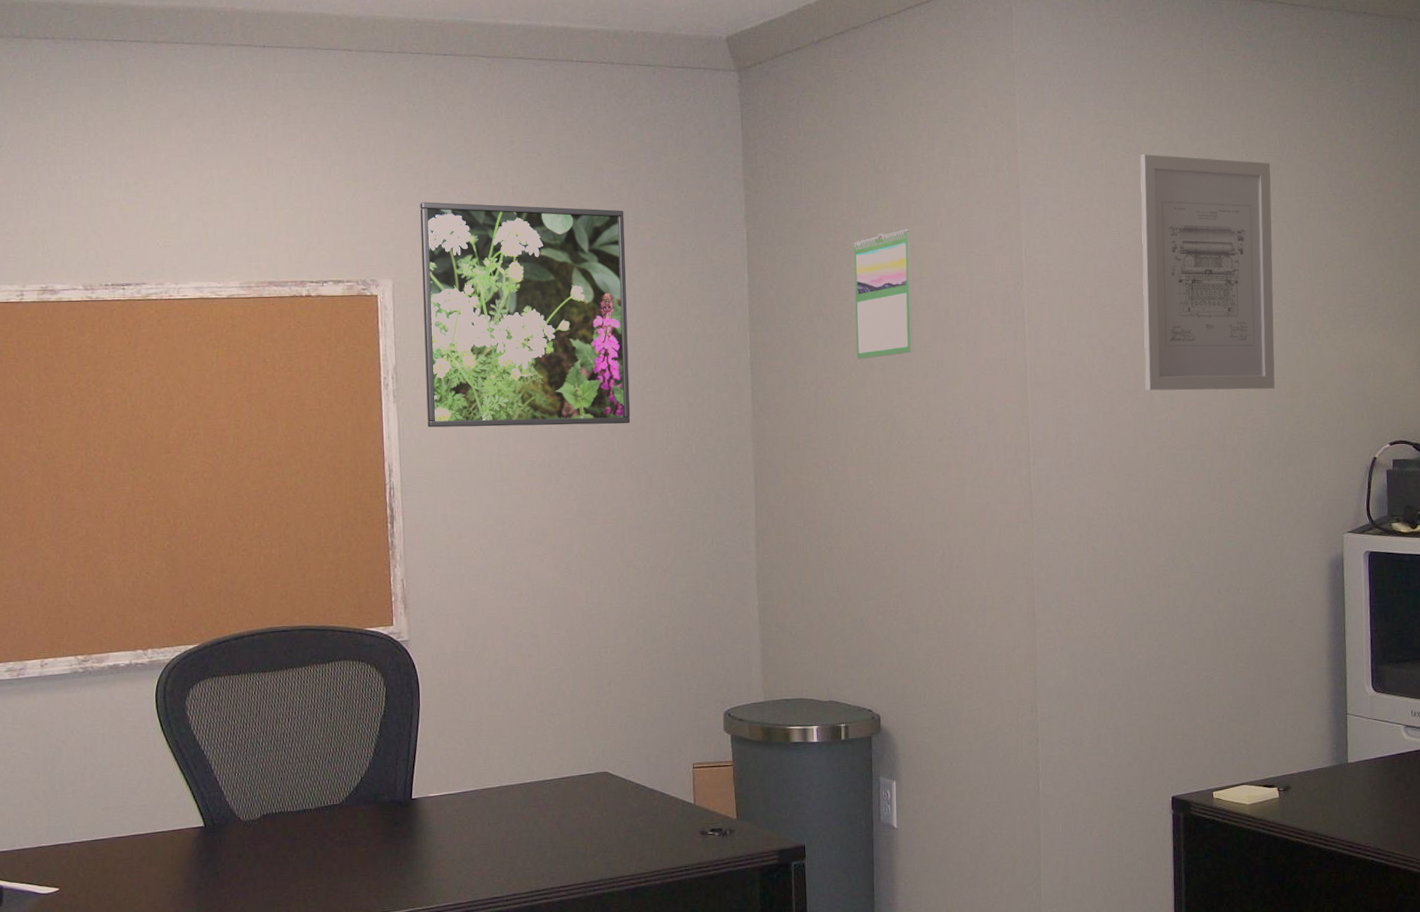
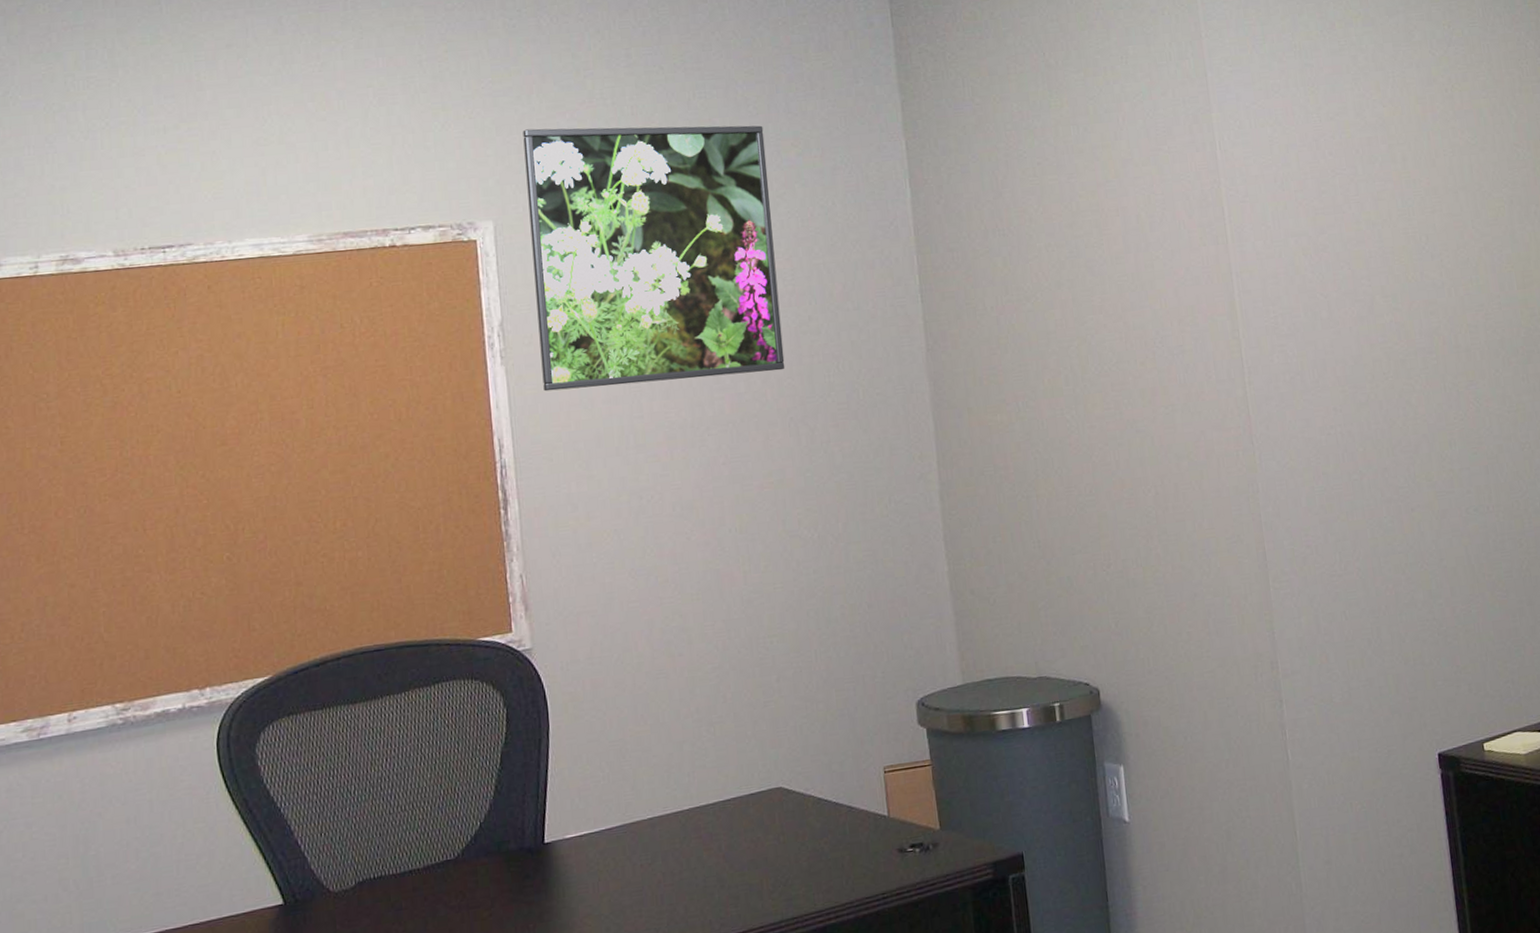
calendar: present [854,229,914,360] -> none [1028,128,1105,278]
wall art: present [1140,154,1275,391] -> none [1336,31,1505,292]

